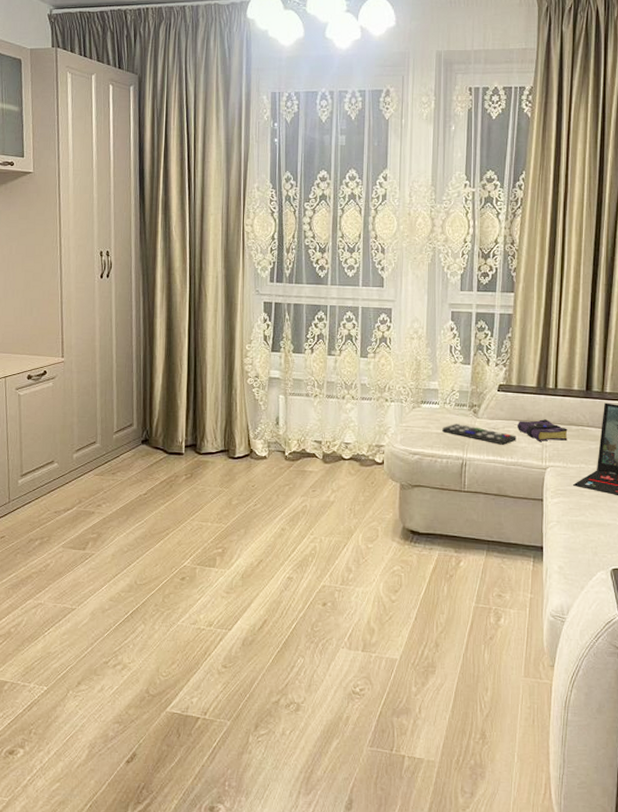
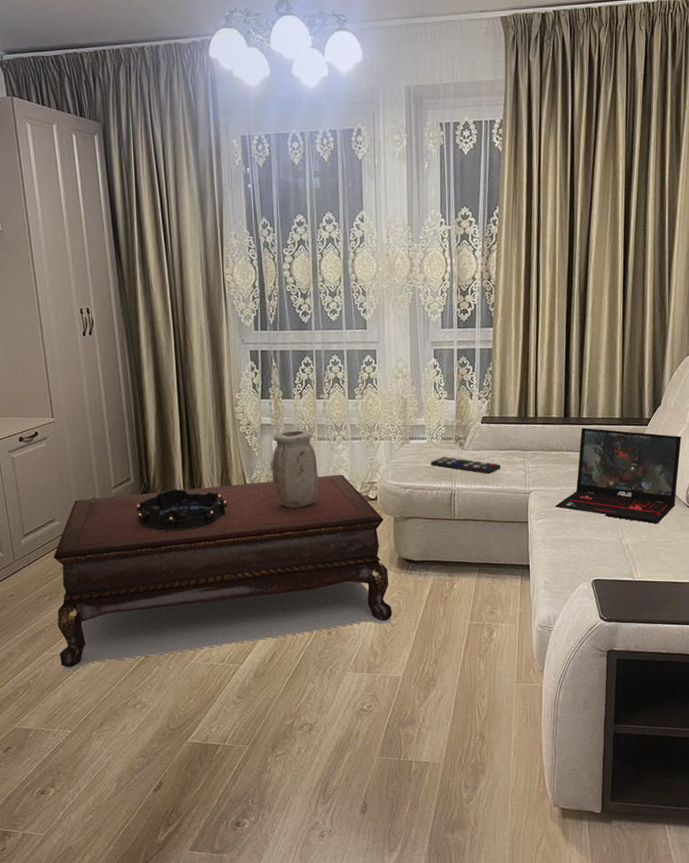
coffee table: none [44,434,393,622] -> present [53,474,393,671]
decorative bowl: none [136,437,229,482] -> present [136,488,228,531]
vase: none [276,386,324,467] -> present [271,430,319,508]
book: present [516,419,568,441] -> none [500,447,549,468]

